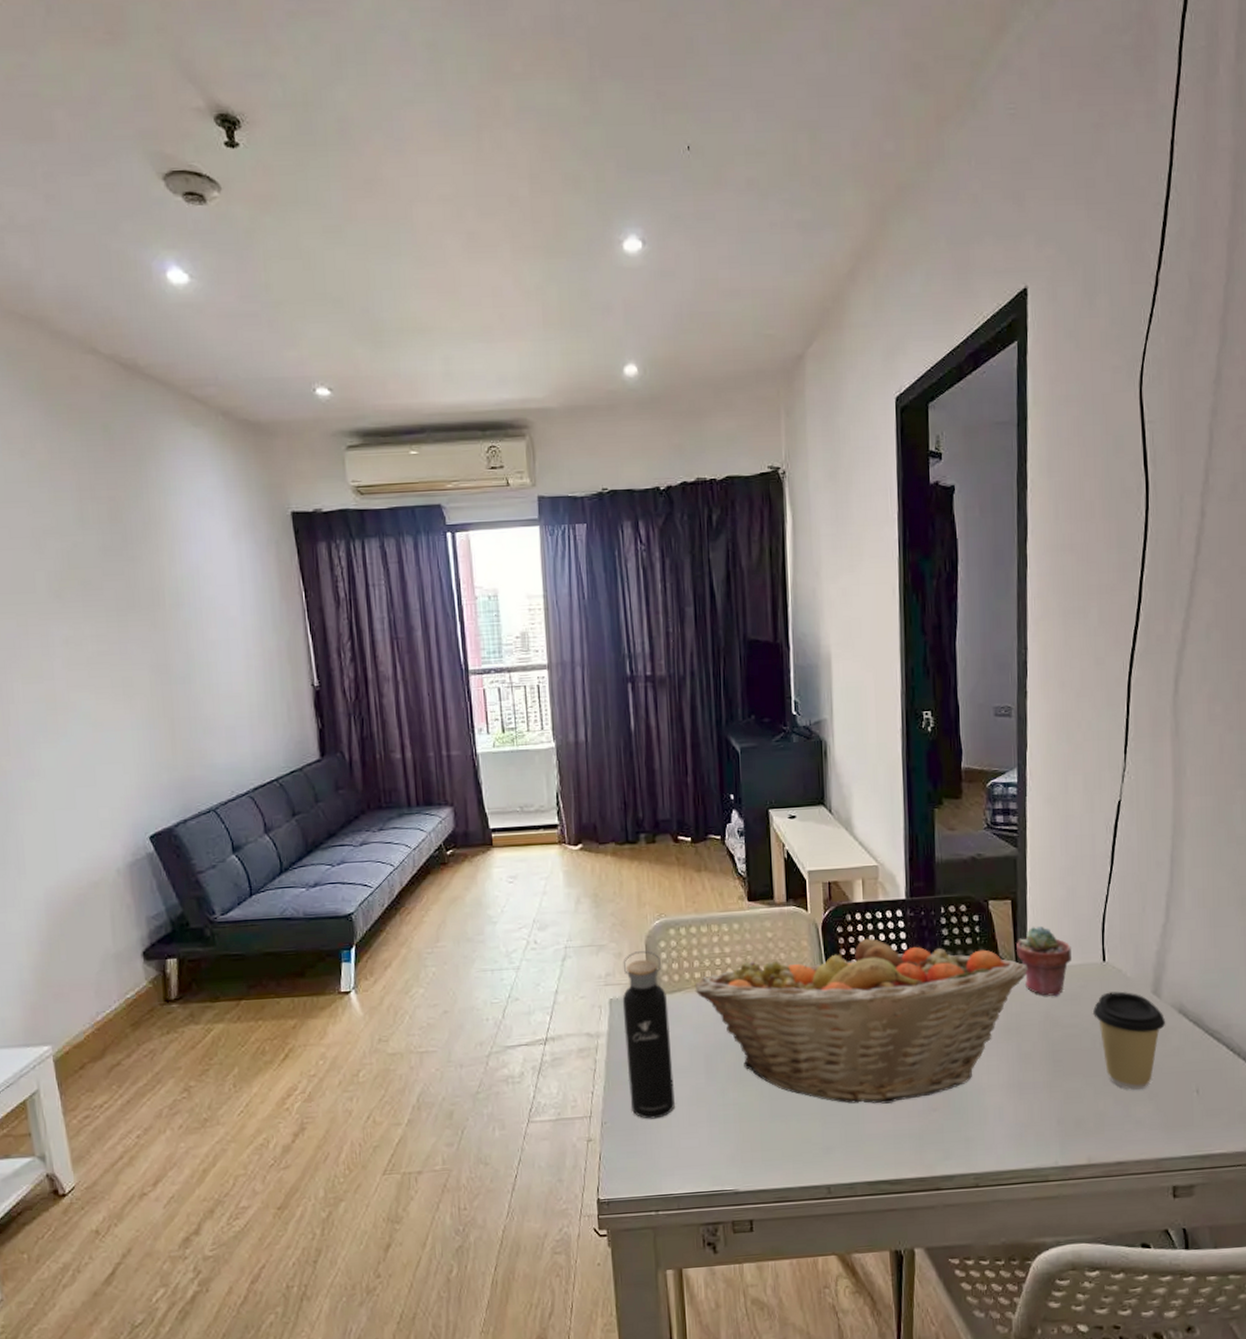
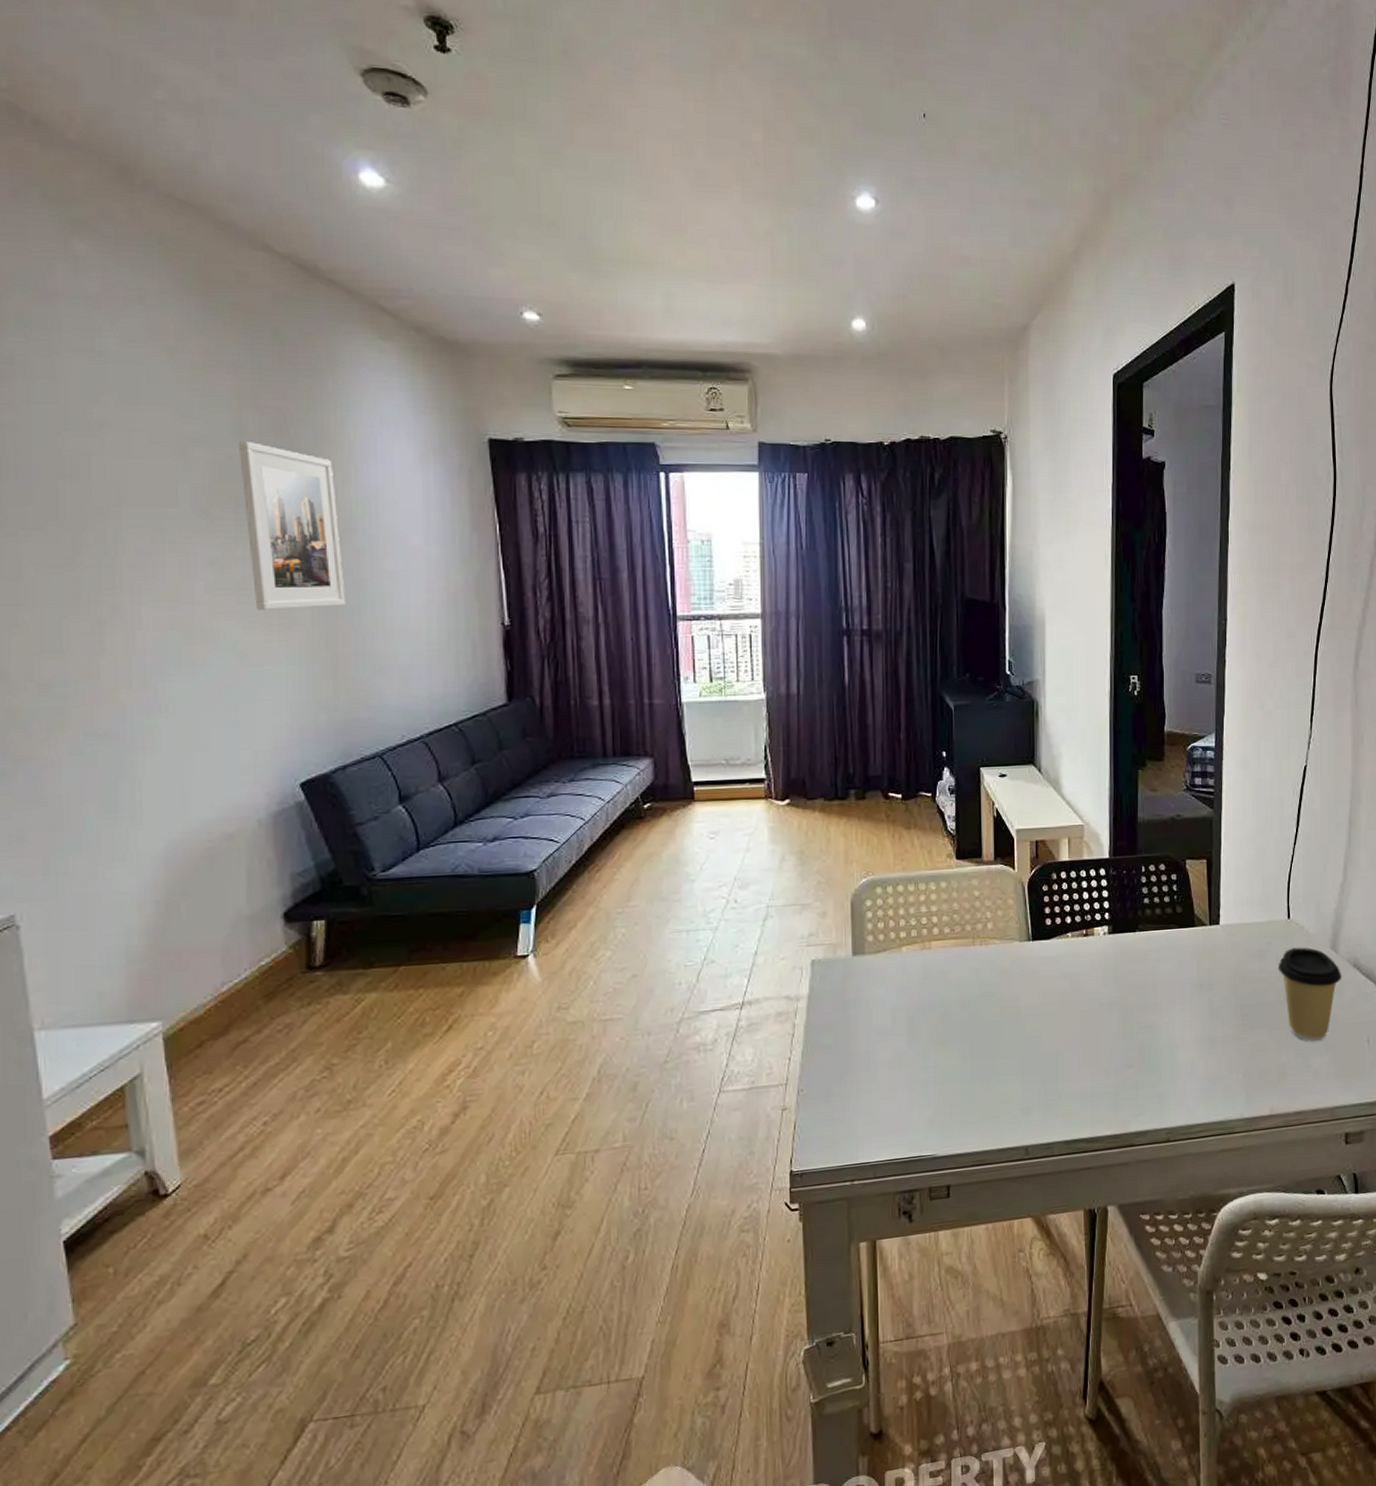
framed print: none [82,529,178,682] -> present [239,440,346,610]
water bottle: present [622,951,675,1119] -> none [824,910,875,1085]
fruit basket: present [694,936,1028,1104] -> none [900,894,1220,1063]
potted succulent: present [1016,926,1072,997] -> none [1211,885,1260,953]

